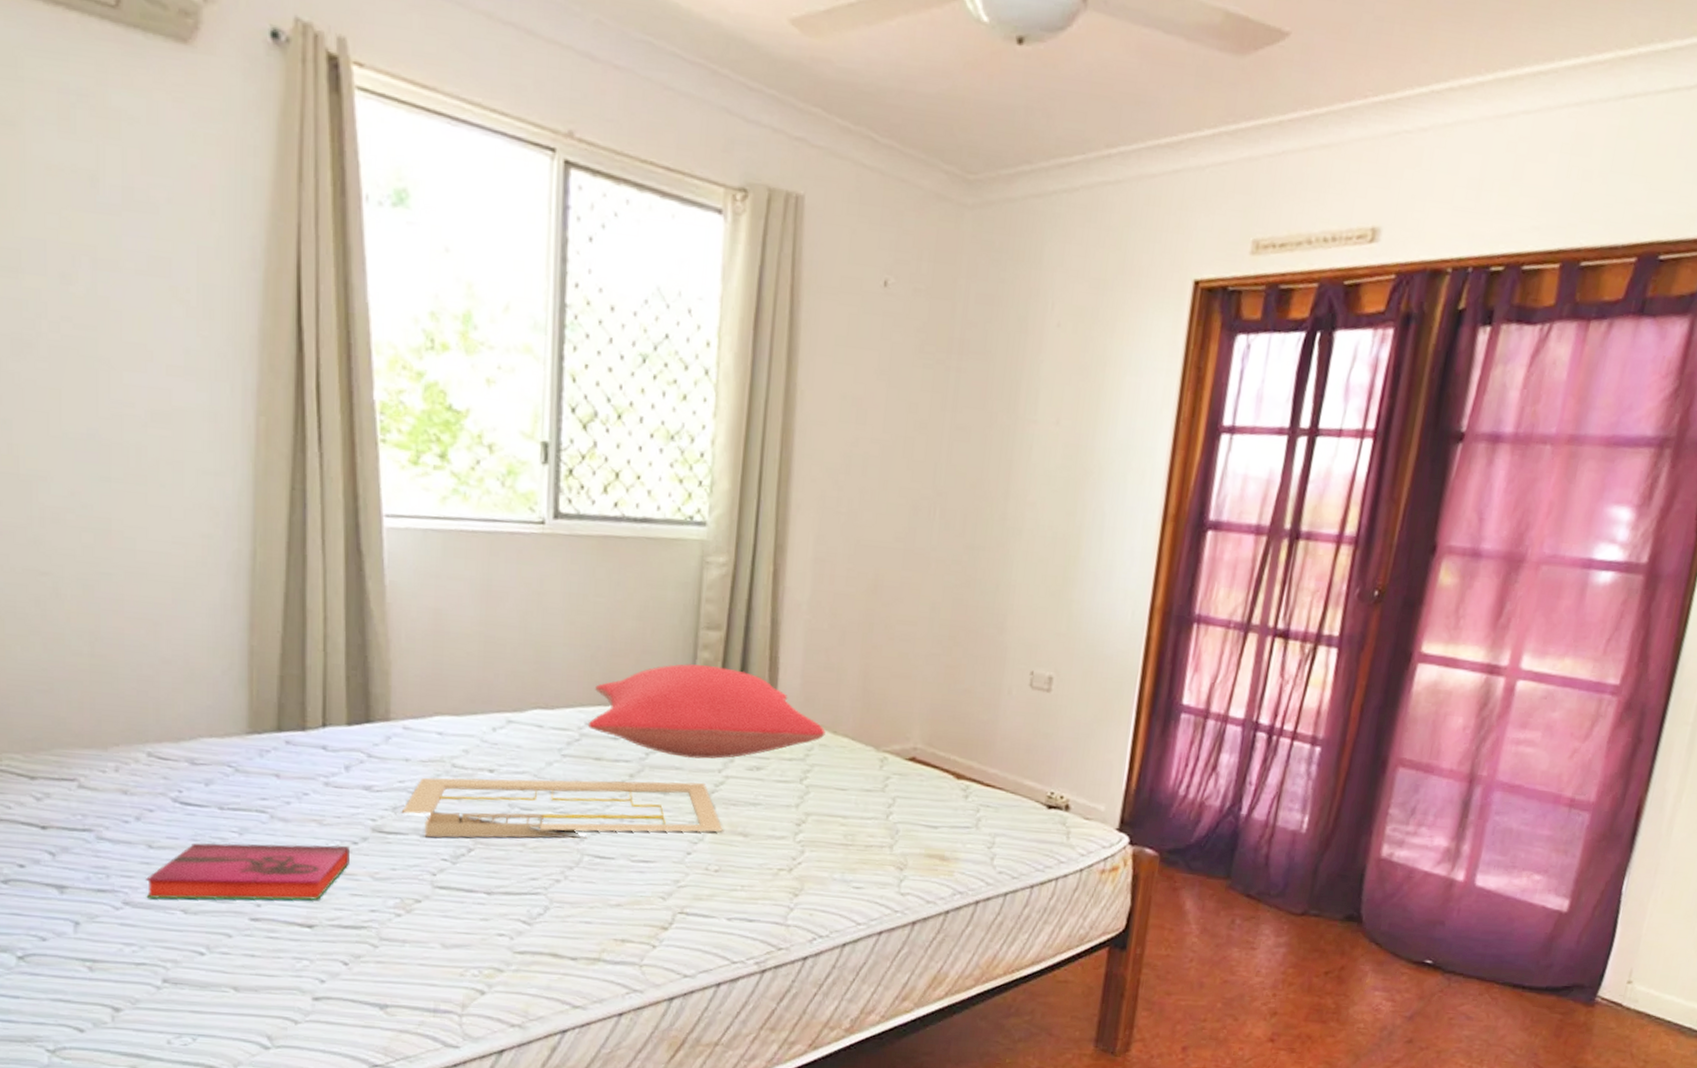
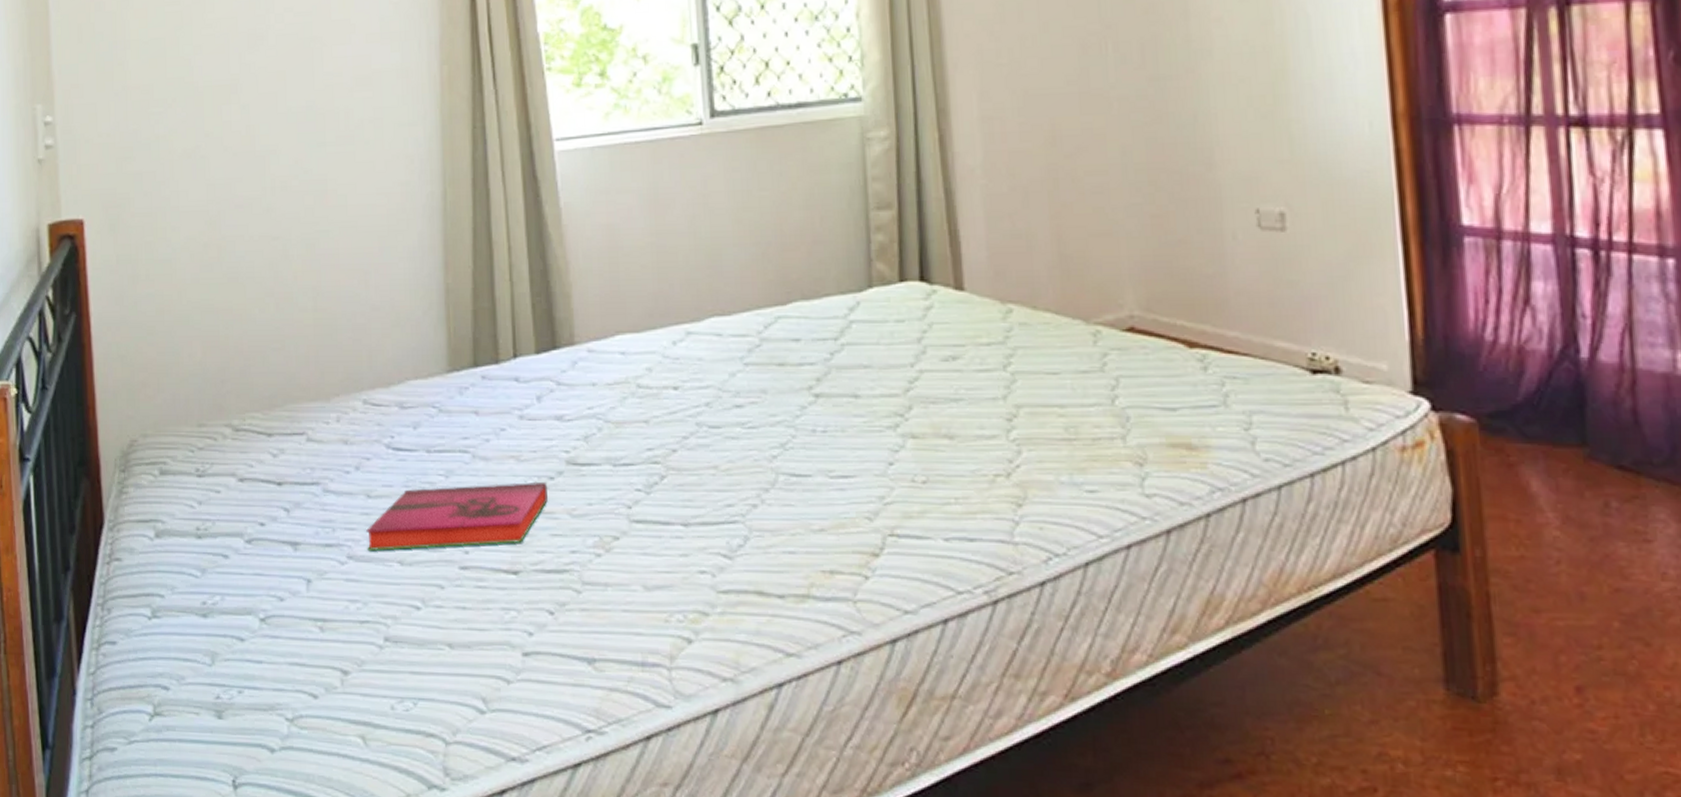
serving tray: present [401,777,723,839] -> none [592,380,925,467]
pillow: present [587,664,826,759] -> none [766,247,1024,355]

